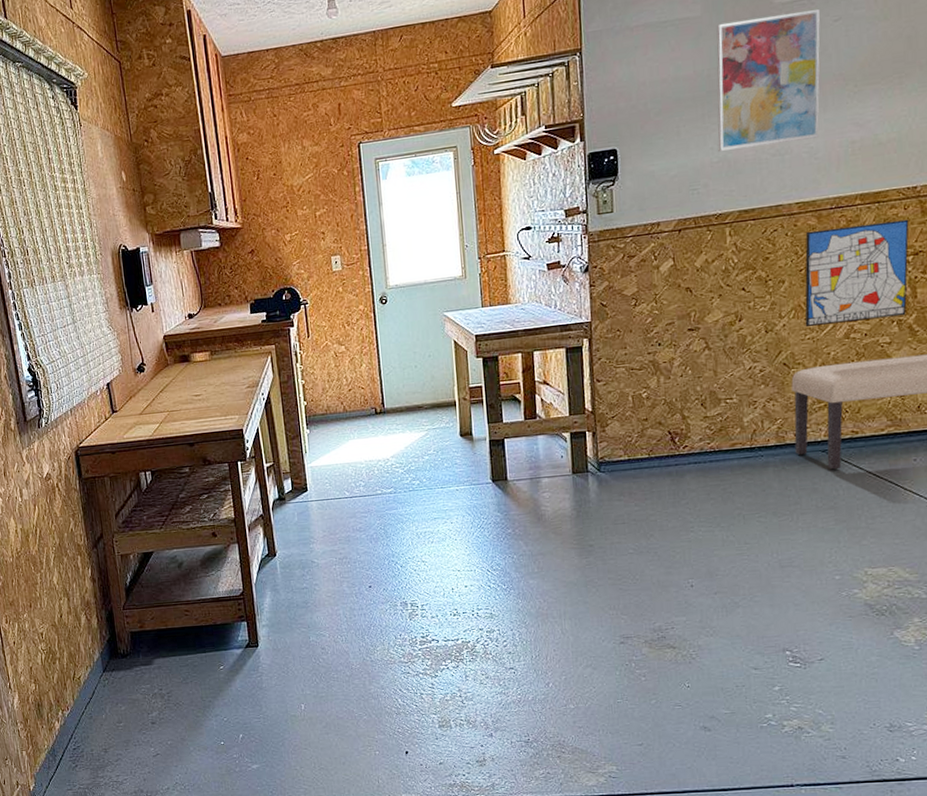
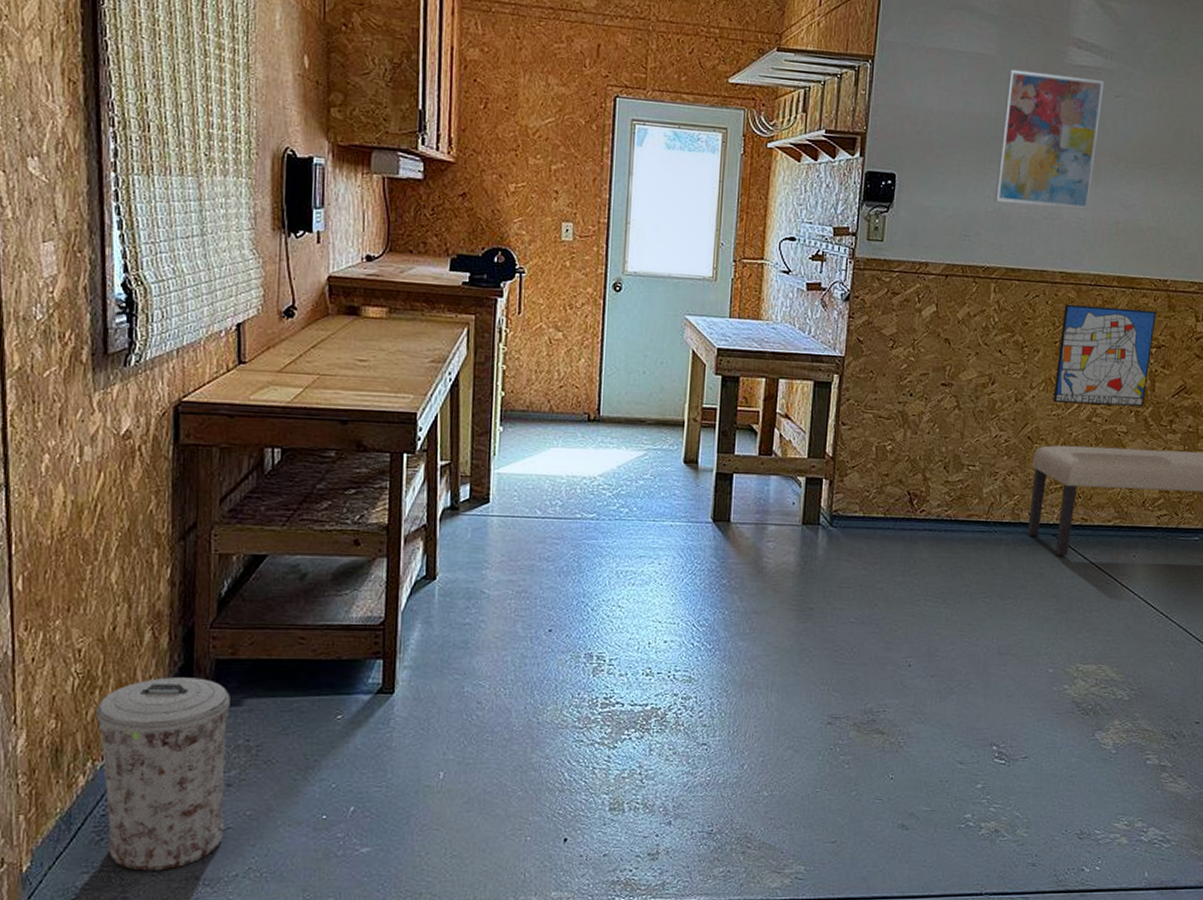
trash can: none [58,646,155,787] -> present [96,677,230,871]

